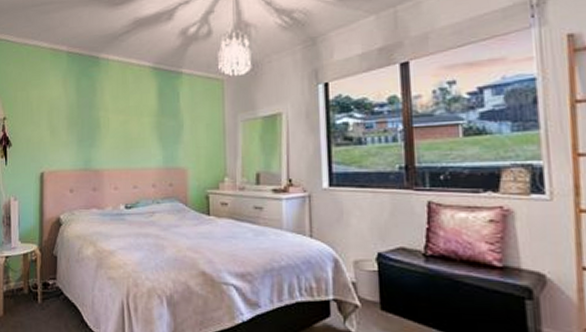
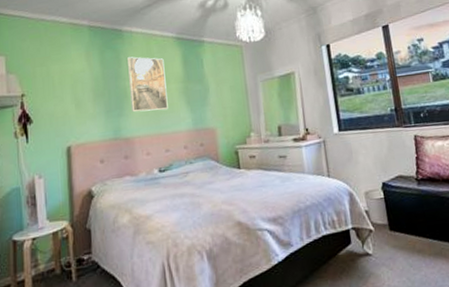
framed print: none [101,86,139,145] -> present [126,56,168,112]

